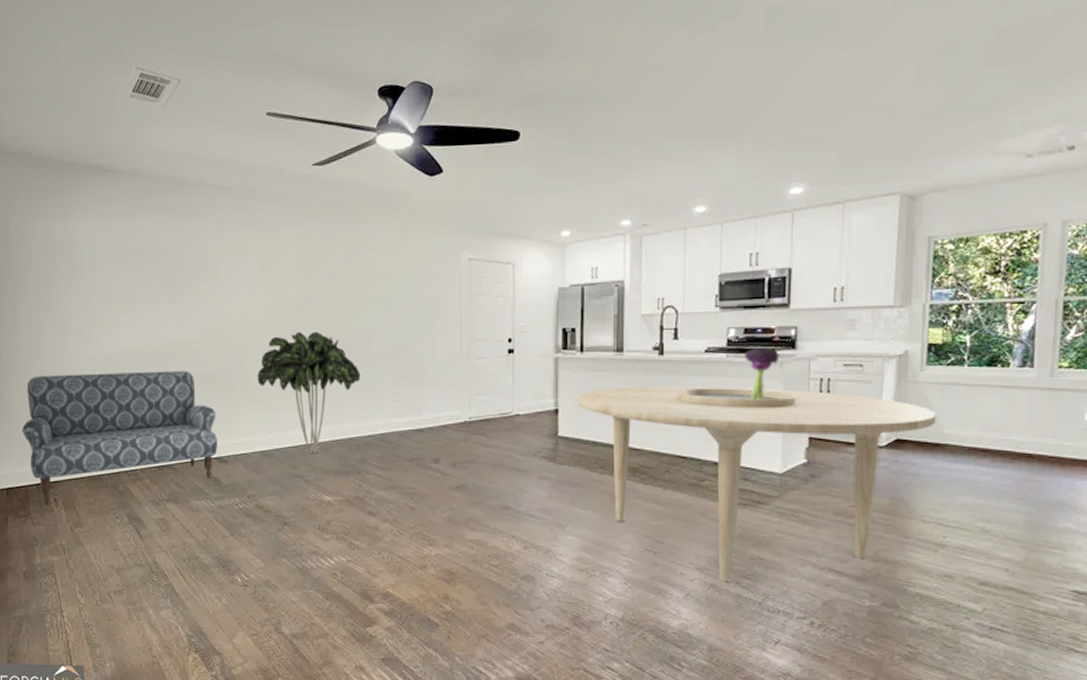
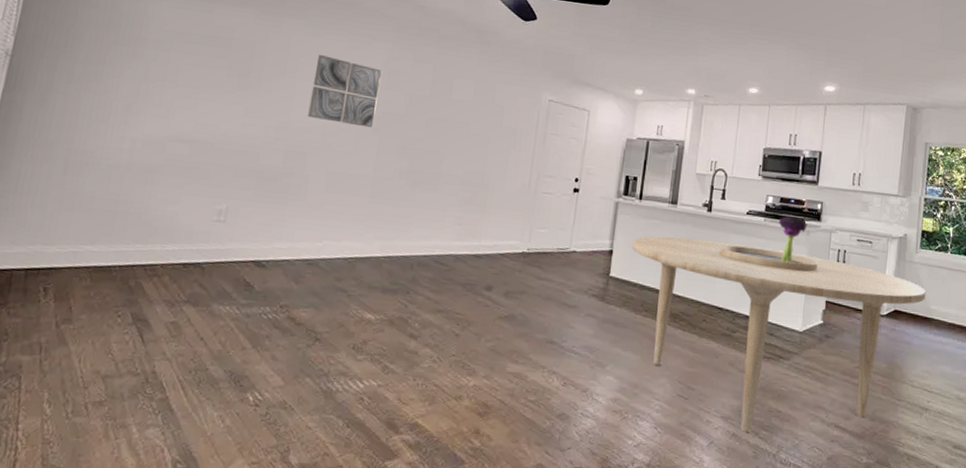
sofa: present [22,370,218,504] -> none [23,148,264,293]
wall art: none [234,249,298,317] -> present [307,54,383,128]
indoor plant: present [257,331,361,454] -> none [316,143,427,269]

